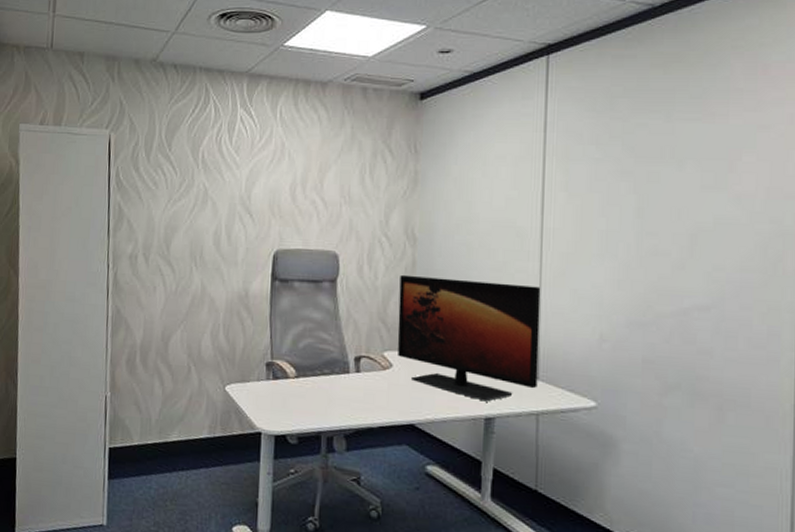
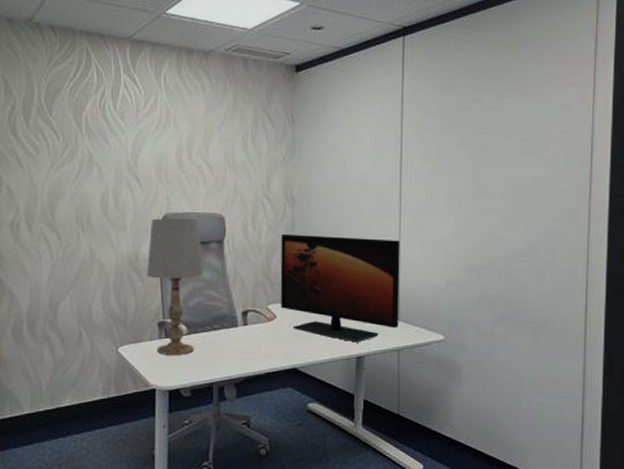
table lamp: none [256,254,315,399] -> present [147,218,204,355]

